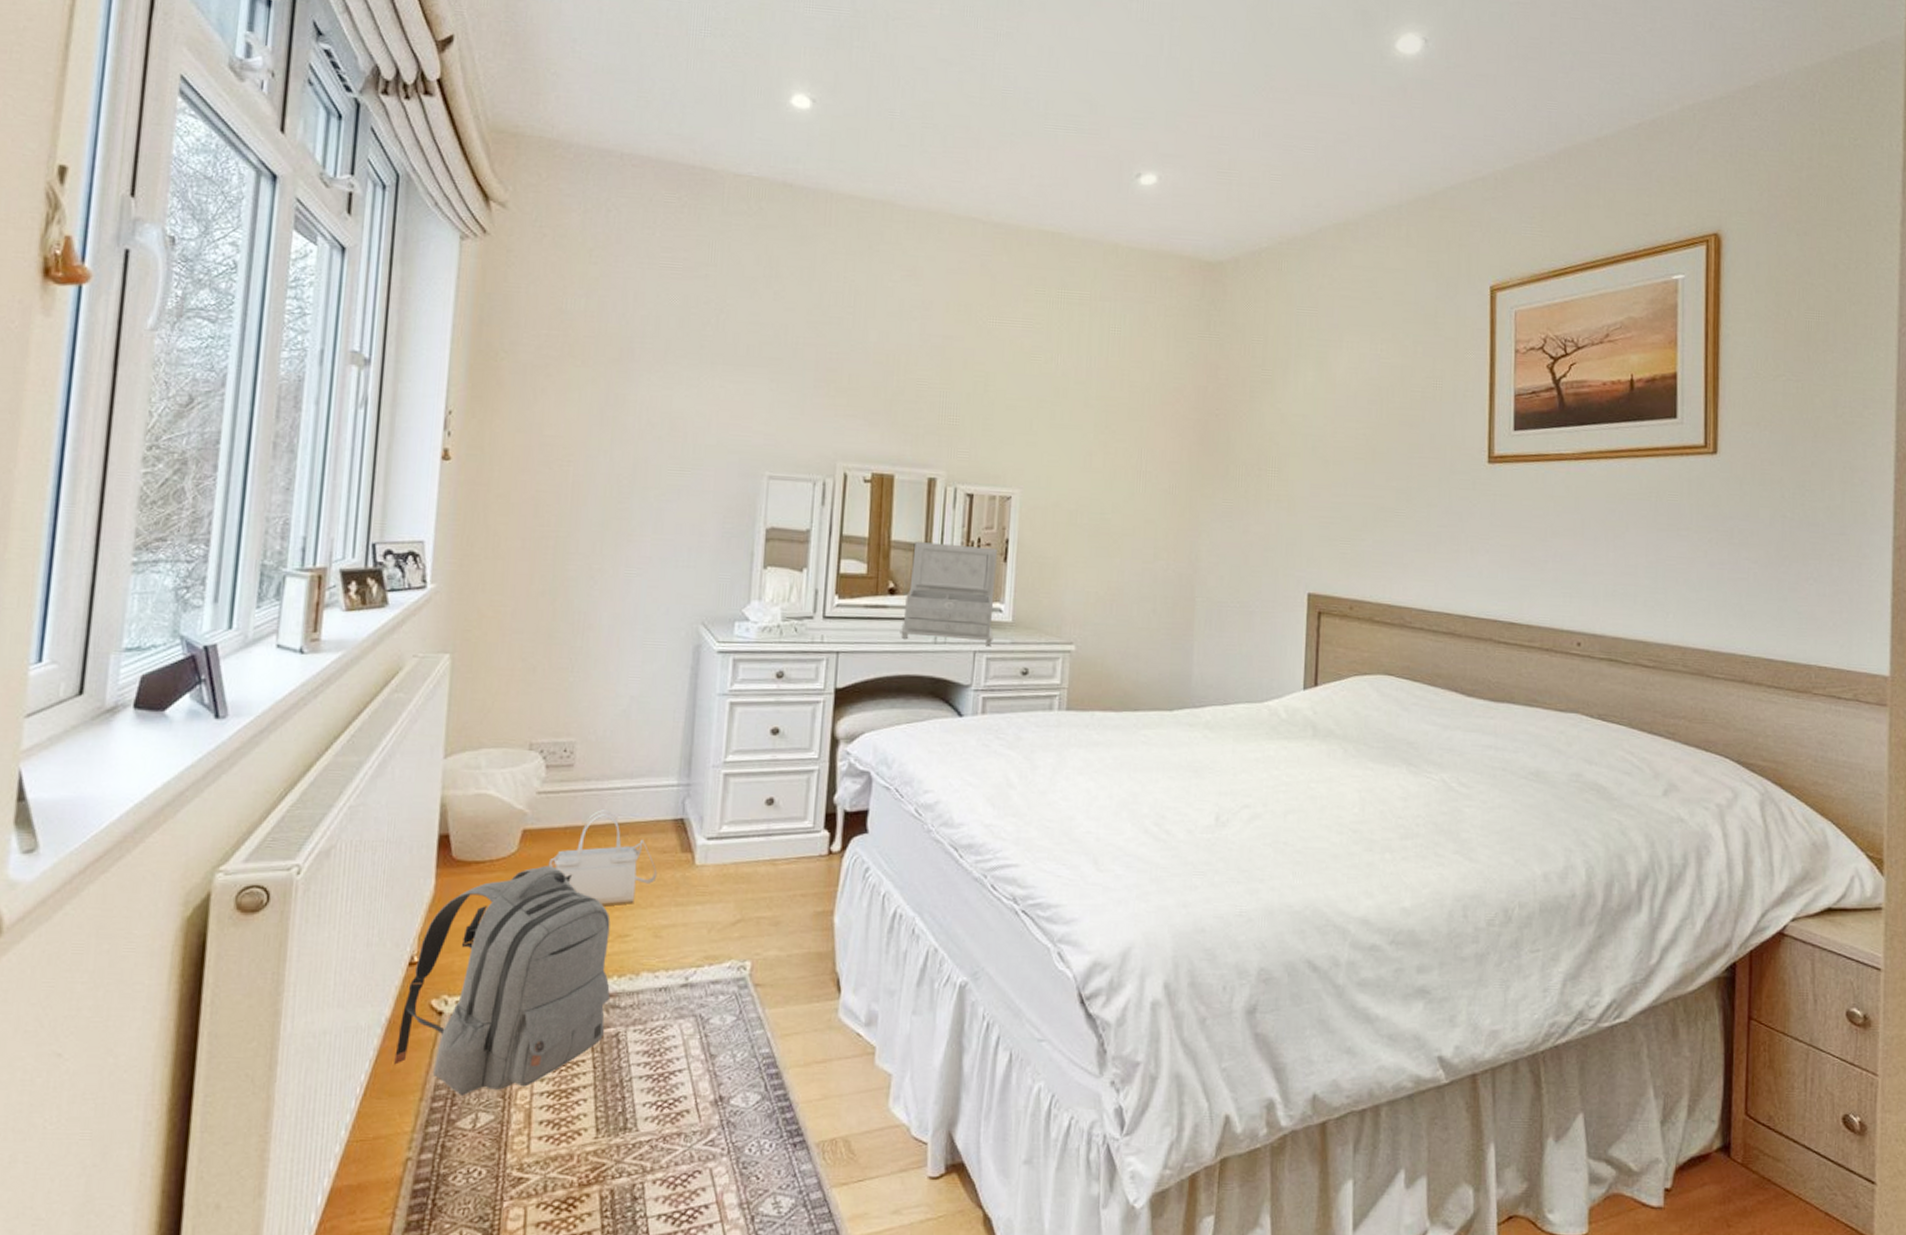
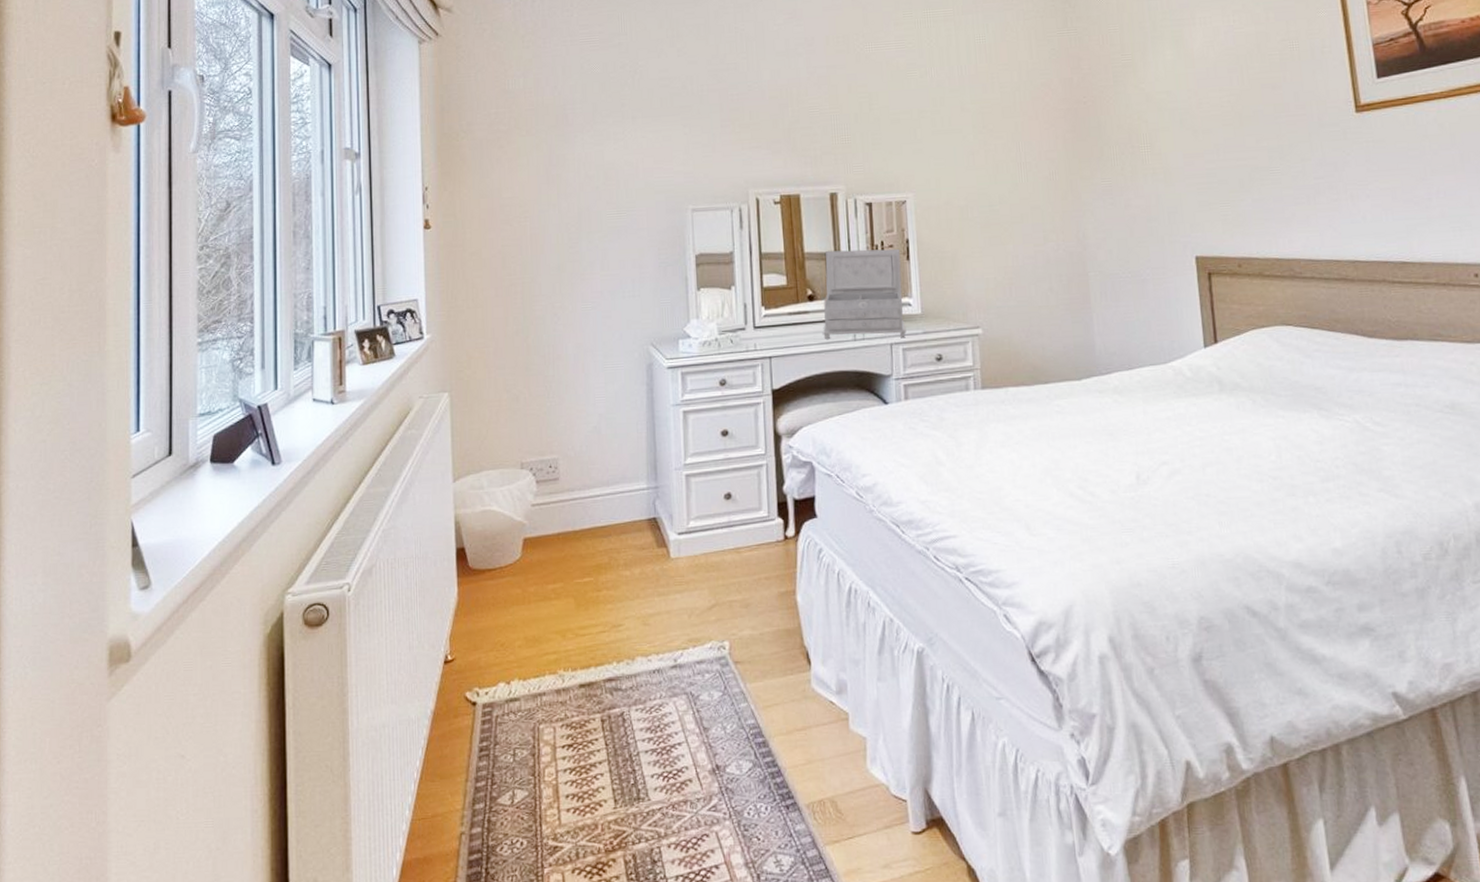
backpack: present [394,866,611,1095] -> none [441,568,613,775]
handbag: present [548,810,658,907] -> none [548,515,640,601]

